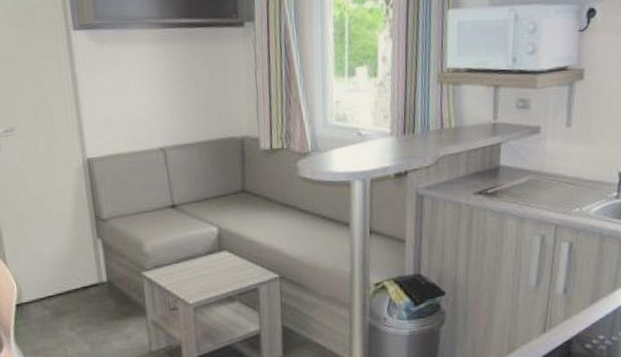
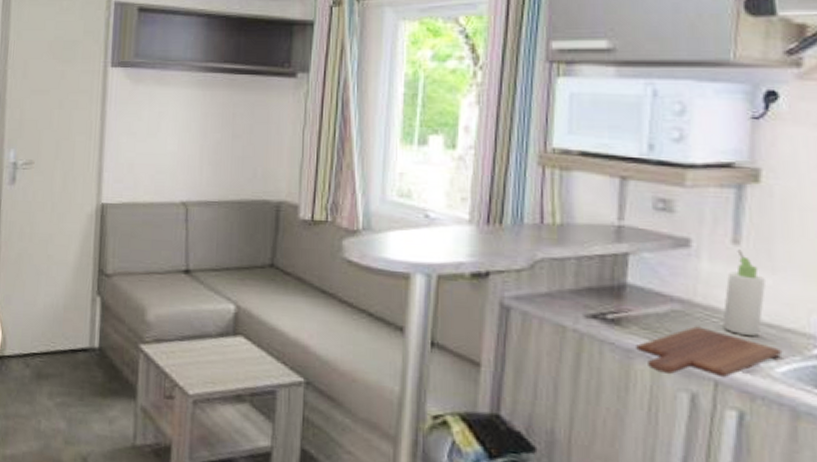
cutting board: none [506,189,596,226] -> present [635,326,783,378]
bottle: none [560,130,586,191] -> present [722,249,765,337]

